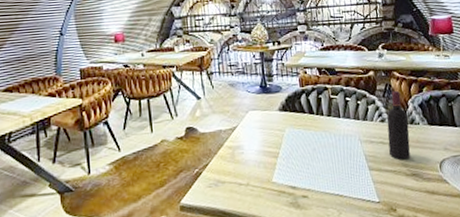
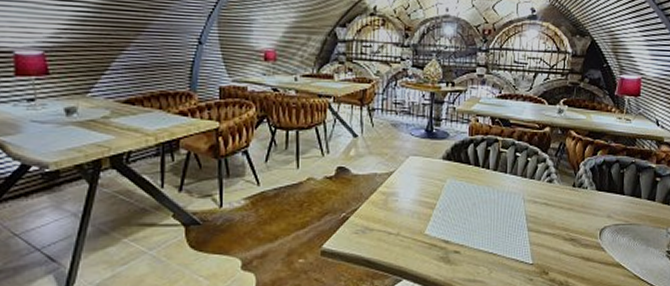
wine bottle: present [386,90,411,160] -> none [551,150,578,224]

